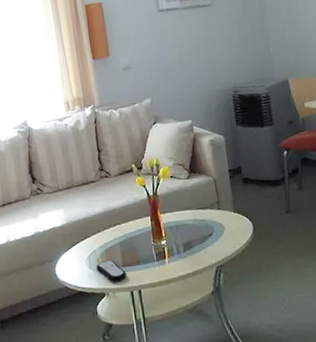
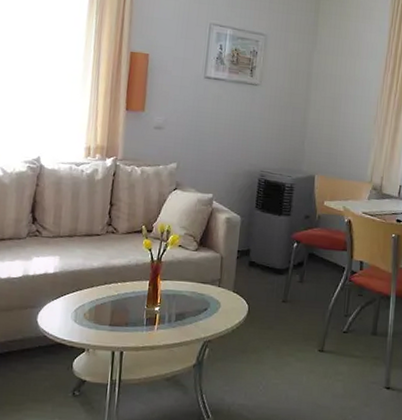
remote control: present [96,259,126,282] -> none [81,316,112,340]

